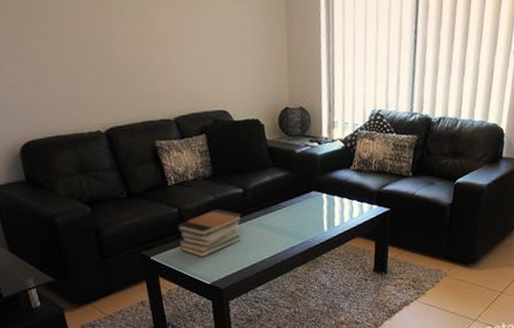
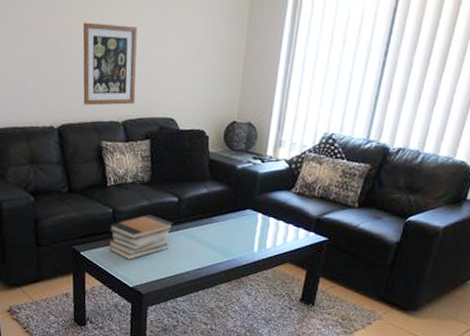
wall art: none [116,19,185,106] -> present [82,22,137,106]

